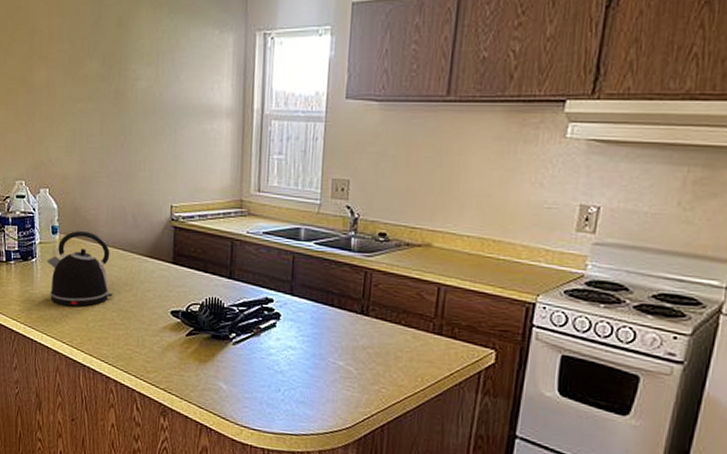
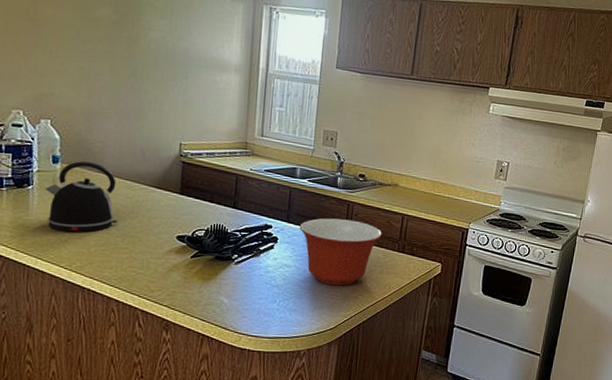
mixing bowl: none [305,289,411,375] -> present [299,218,382,286]

